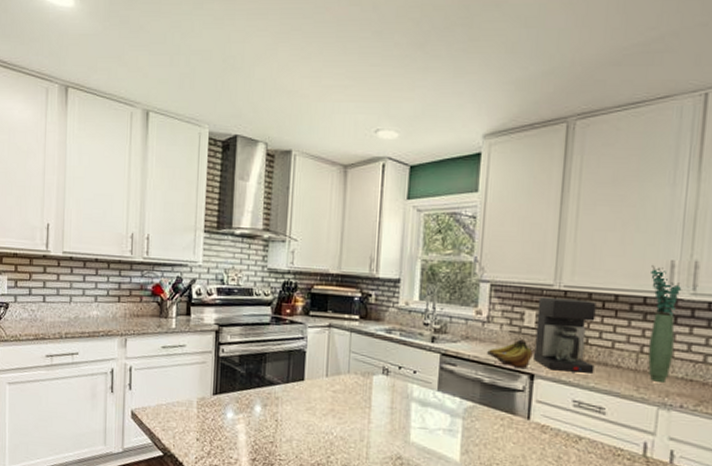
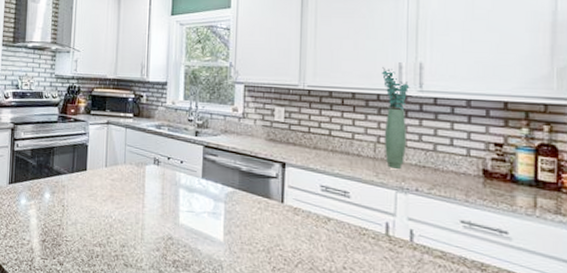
fruit: present [487,339,533,369] -> none [244,132,283,159]
coffee maker: present [532,296,597,375] -> none [283,95,338,163]

